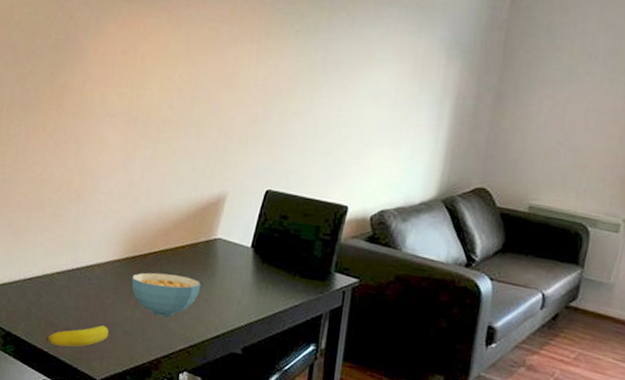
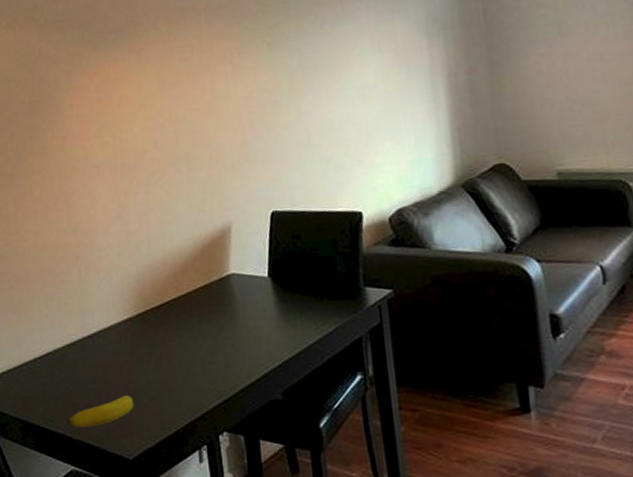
cereal bowl: present [131,272,201,317] -> none [147,323,224,373]

